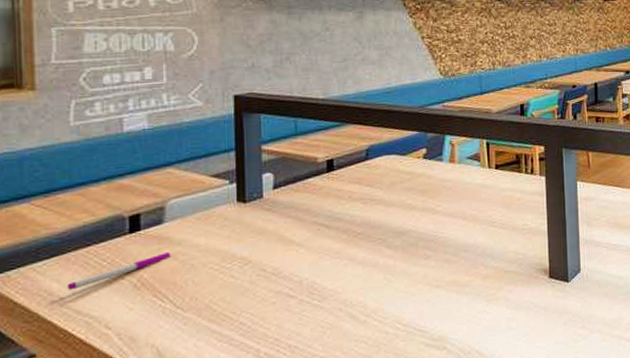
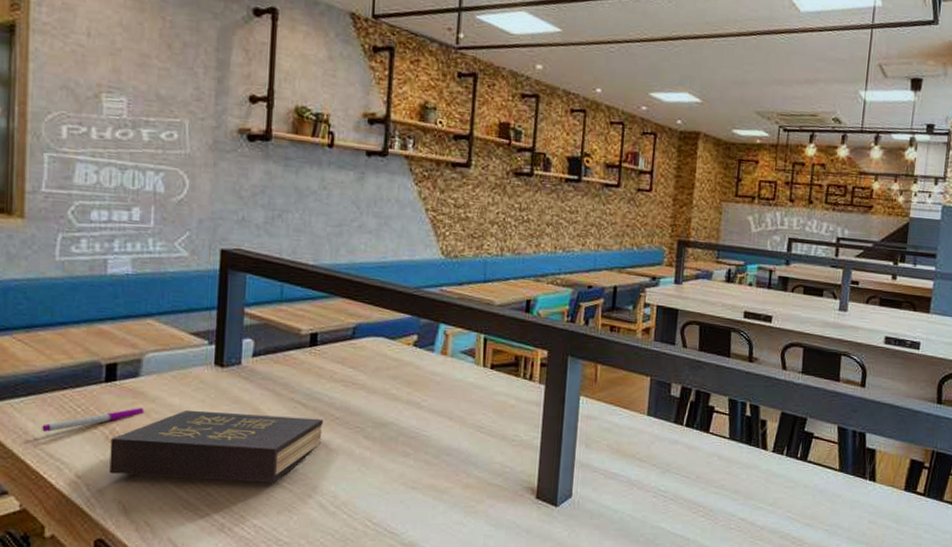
hardback book: none [139,236,347,320] -> present [109,409,323,483]

